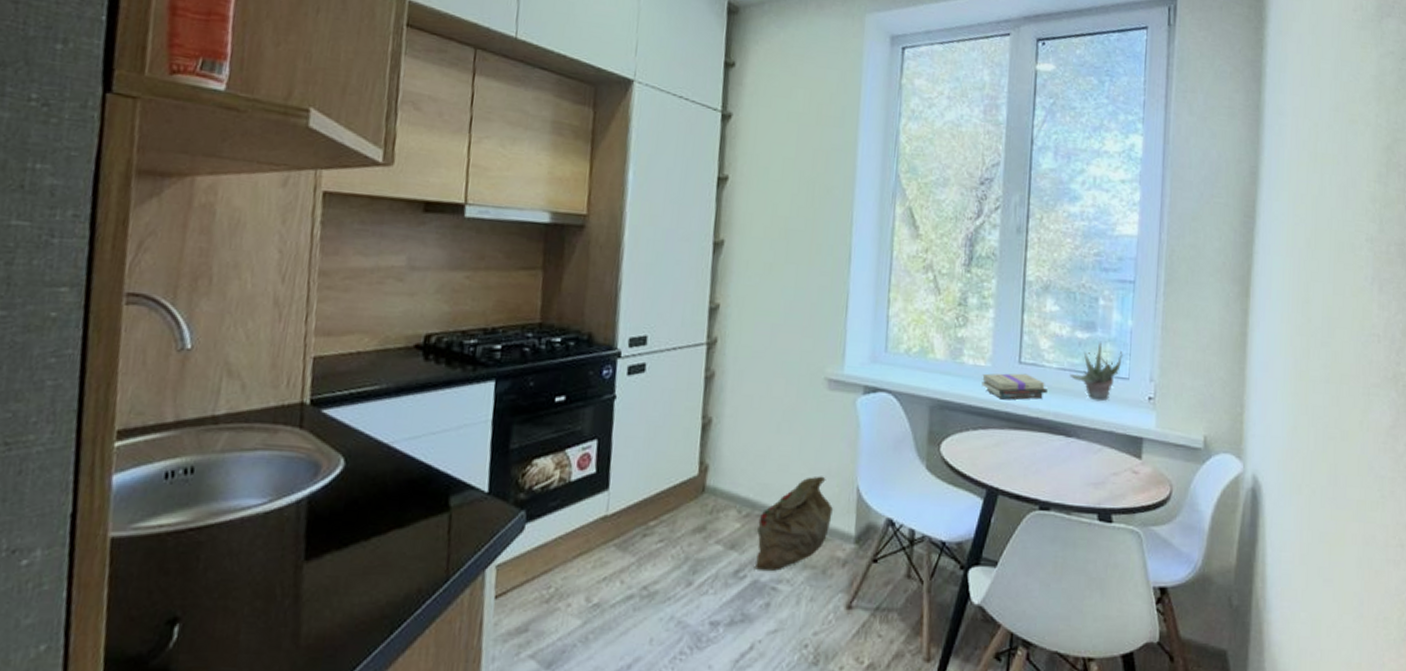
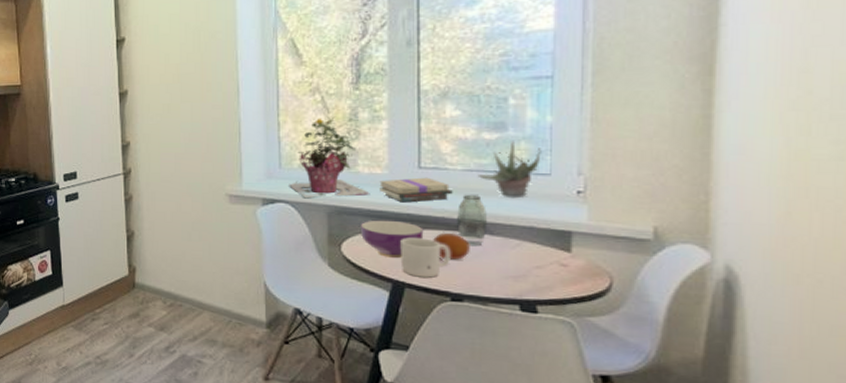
bag: present [754,476,833,571] -> none [181,274,244,348]
potted flower: none [893,296,973,390] -> present [289,115,370,199]
bowl: none [960,417,1020,461] -> present [360,220,424,258]
mug: none [996,438,1042,484] -> present [400,238,451,278]
fruit: none [1027,434,1059,464] -> present [433,232,470,260]
vase: none [1049,395,1075,451] -> present [457,195,487,247]

